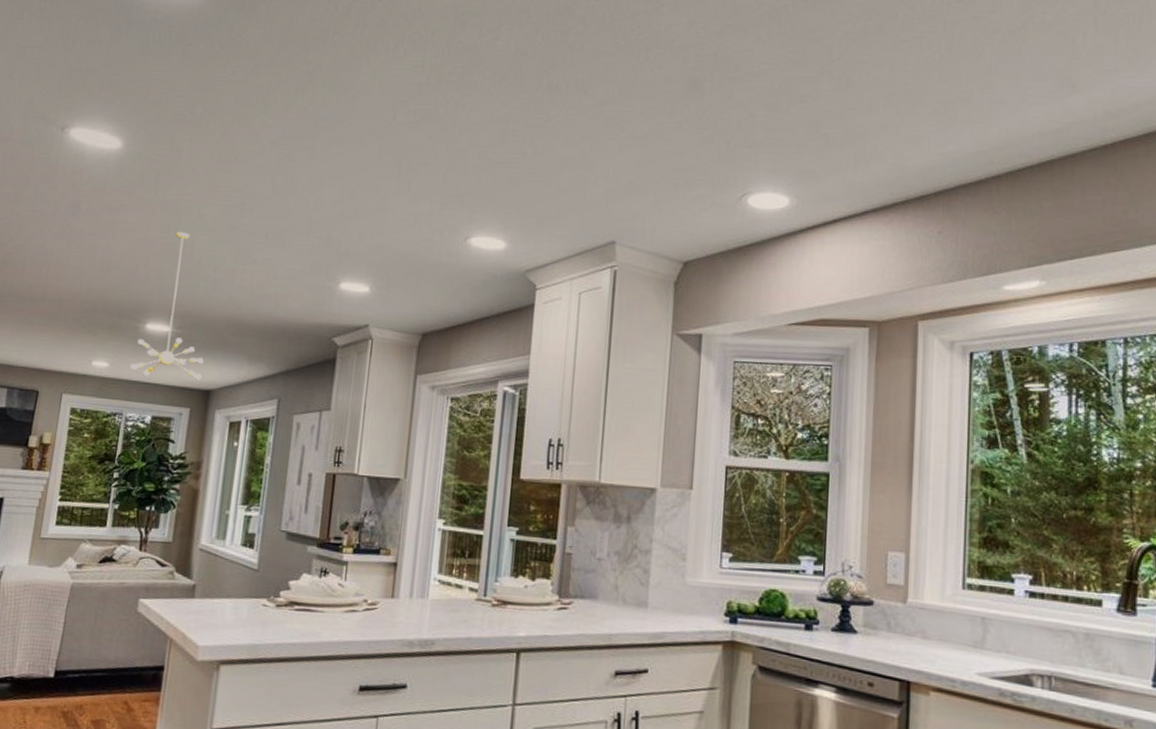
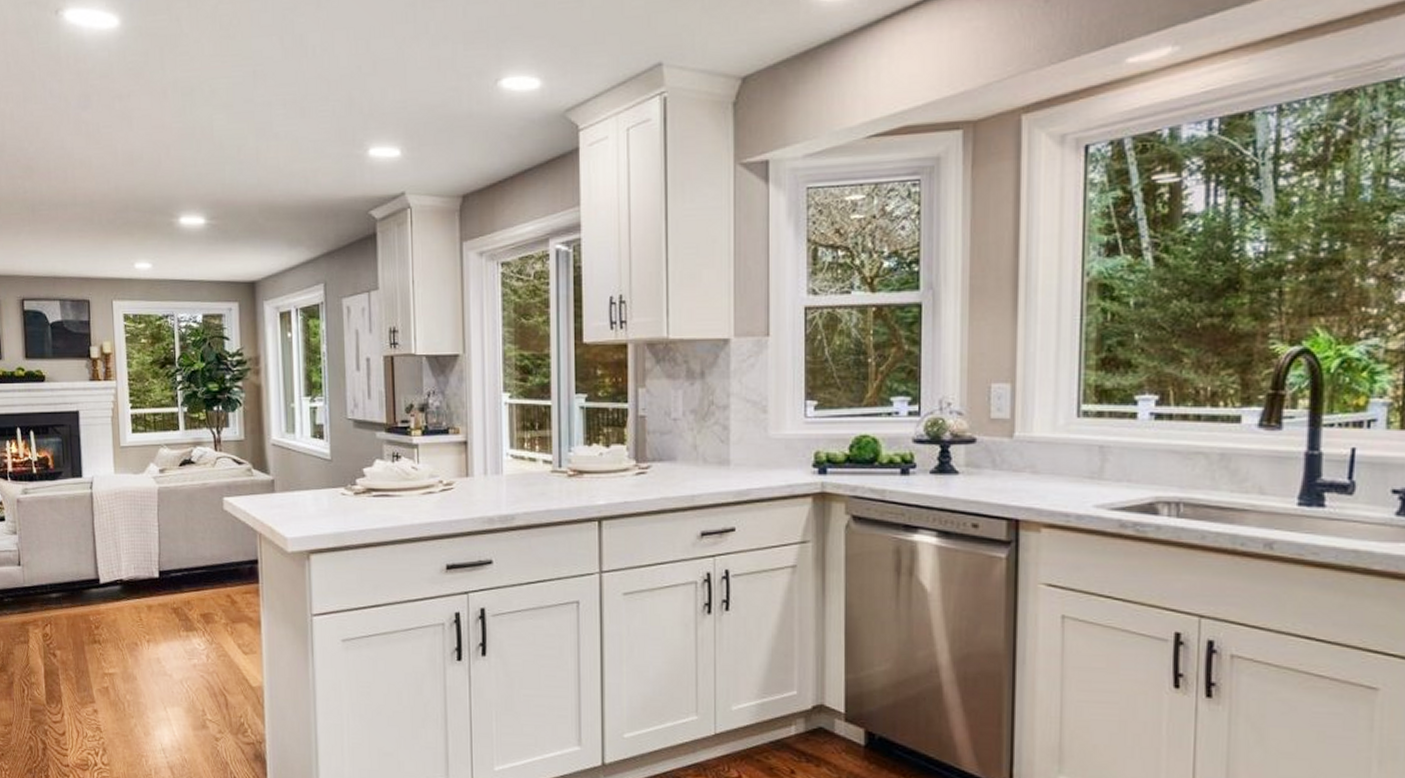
chandelier: present [130,231,204,381] -> none [172,112,244,273]

